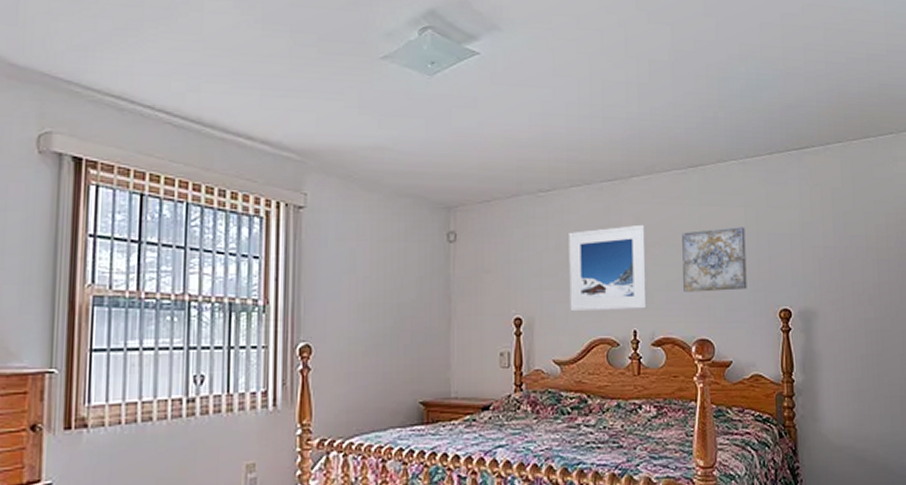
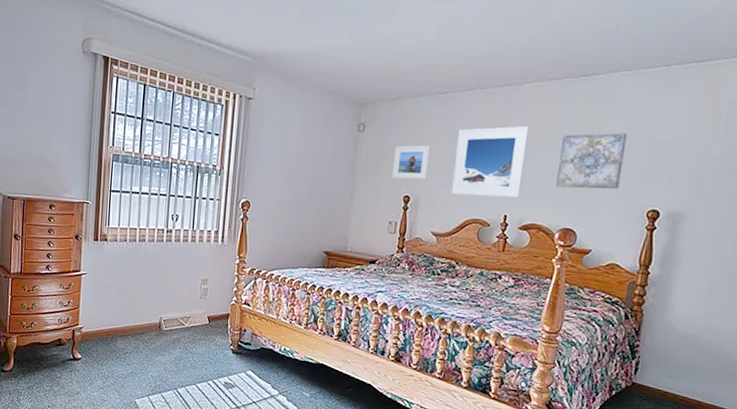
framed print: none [497,253,540,298] -> present [392,145,431,180]

